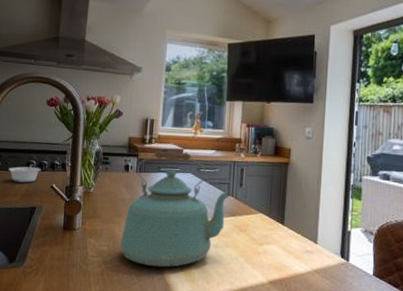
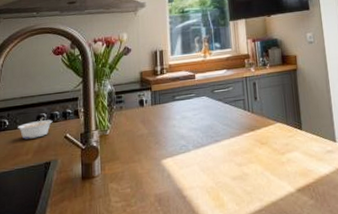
kettle: present [119,150,232,268] -> none [143,76,248,200]

